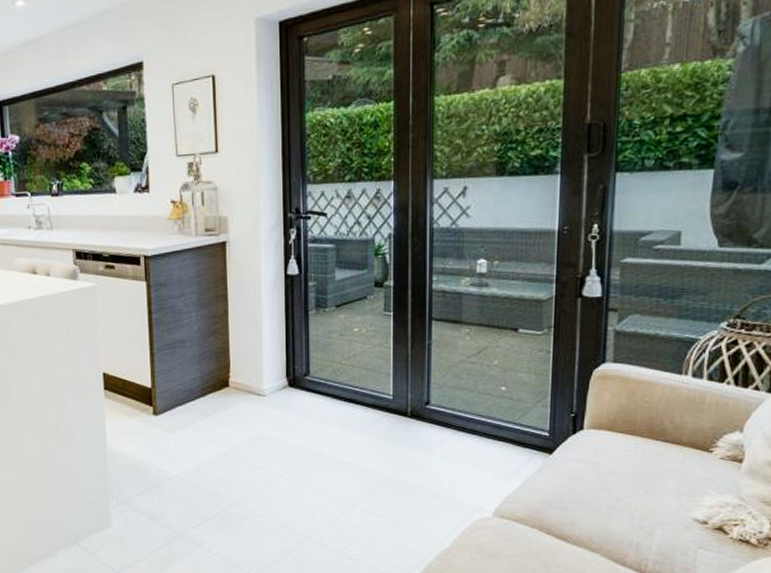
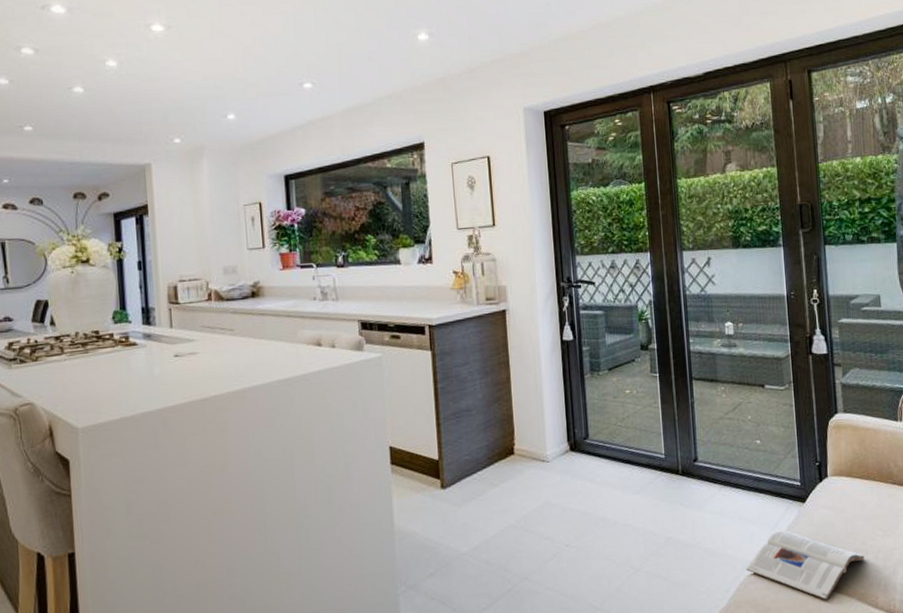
magazine: none [474,479,617,552] -> present [746,530,865,600]

